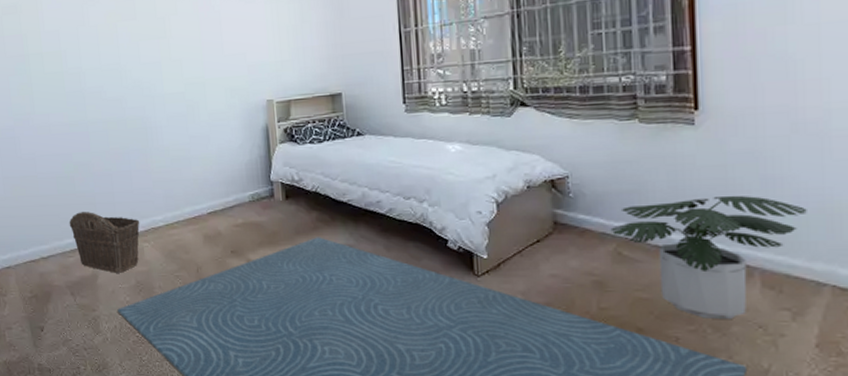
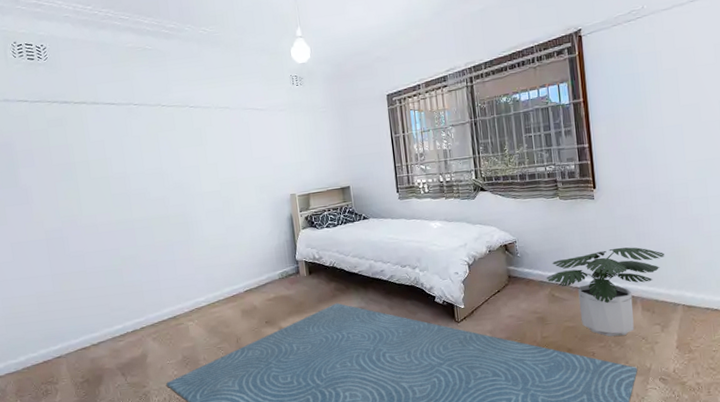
wicker basket: present [69,212,140,273] -> none [118,299,185,352]

